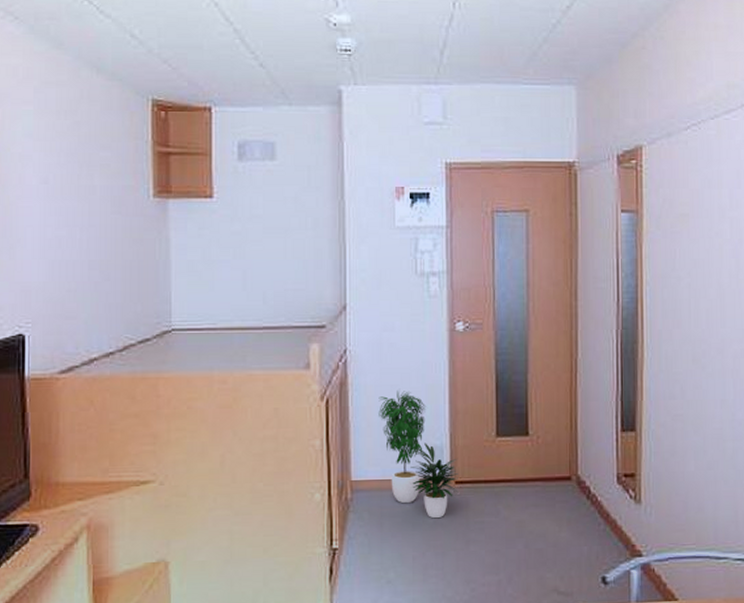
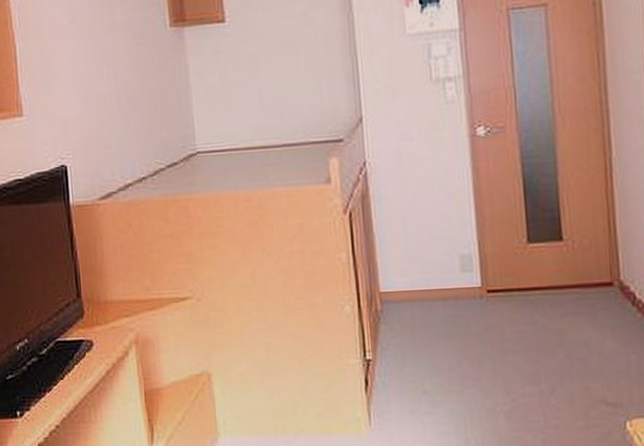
potted plant: present [378,391,458,519] -> none [401,200,490,329]

